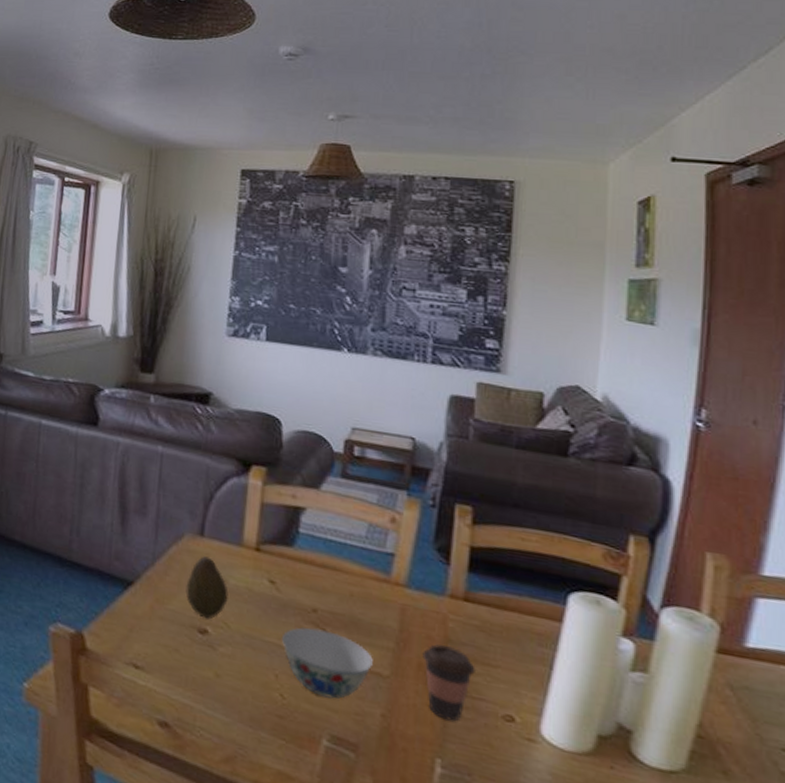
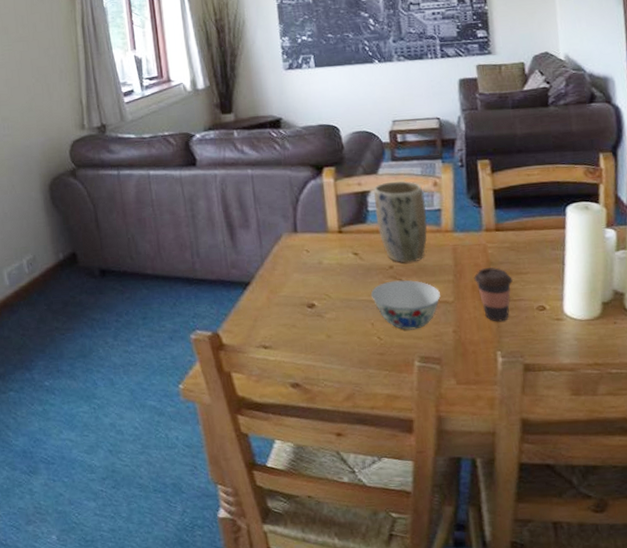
fruit: present [185,556,229,620] -> none [291,247,325,296]
plant pot: none [307,502,376,613] -> present [374,180,428,264]

